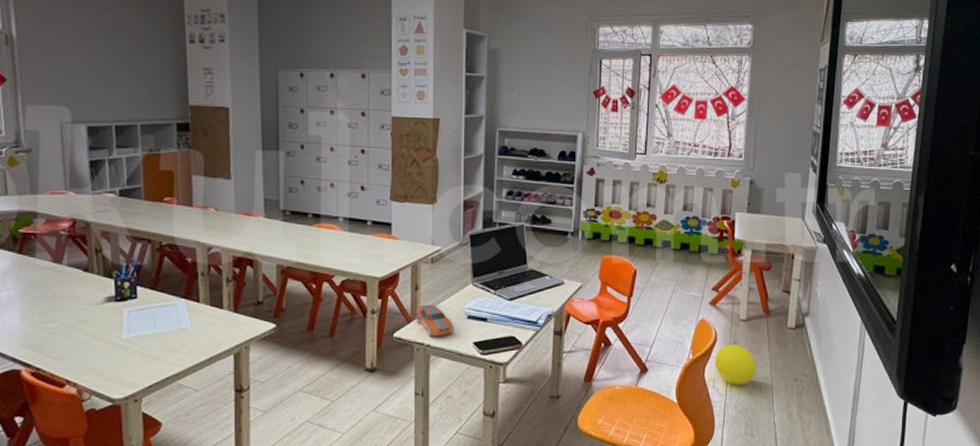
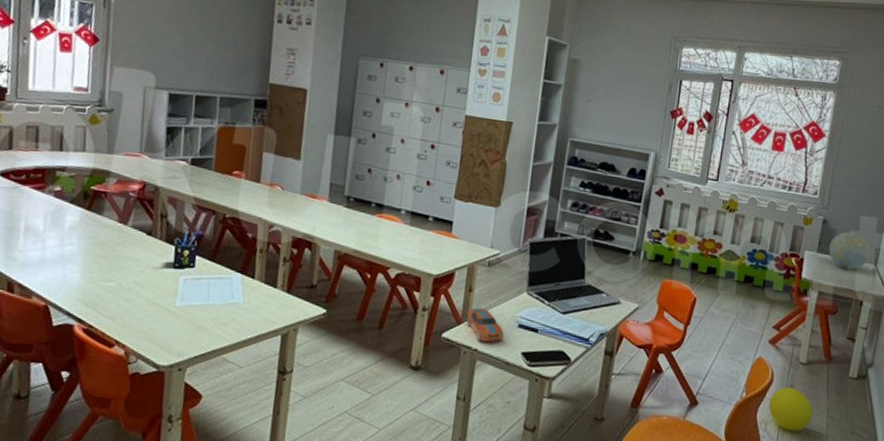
globe: none [757,190,798,226] -> present [828,232,871,270]

